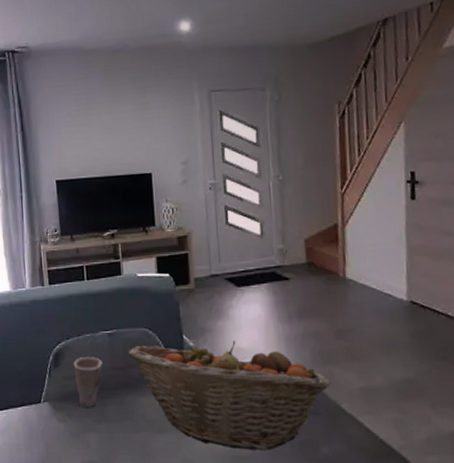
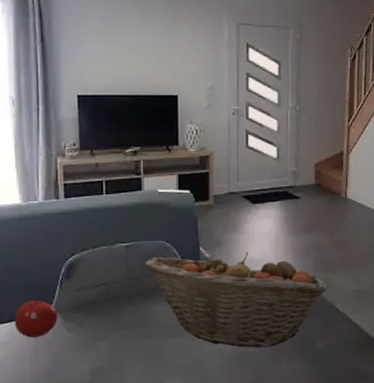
fruit: none [9,387,49,426] -> present [14,298,58,338]
cup: present [73,356,103,407] -> none [87,267,118,316]

